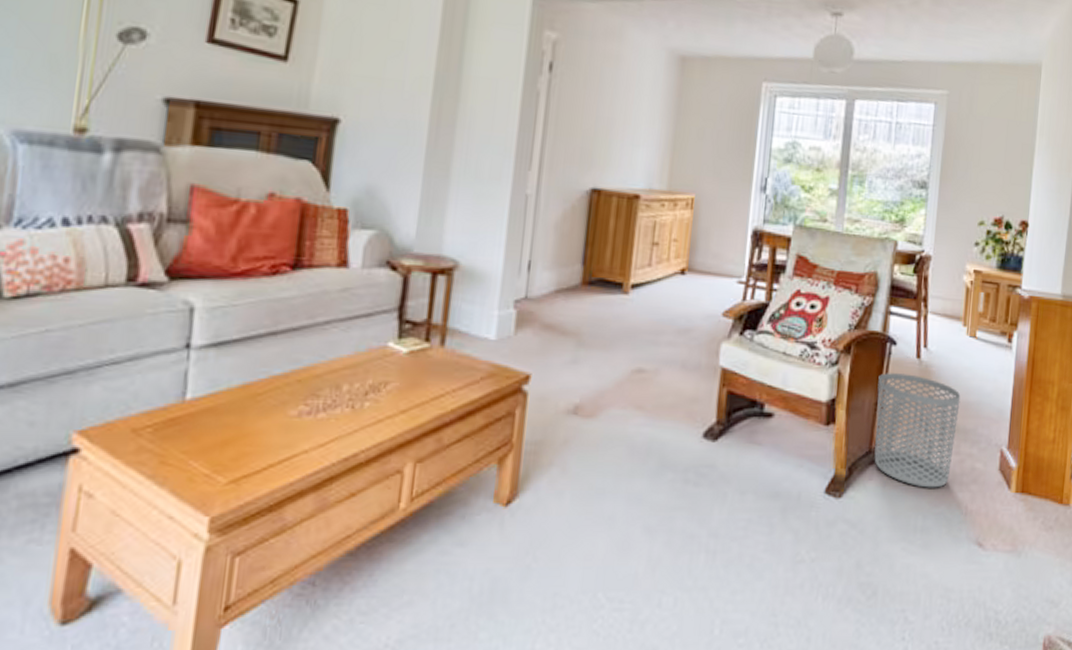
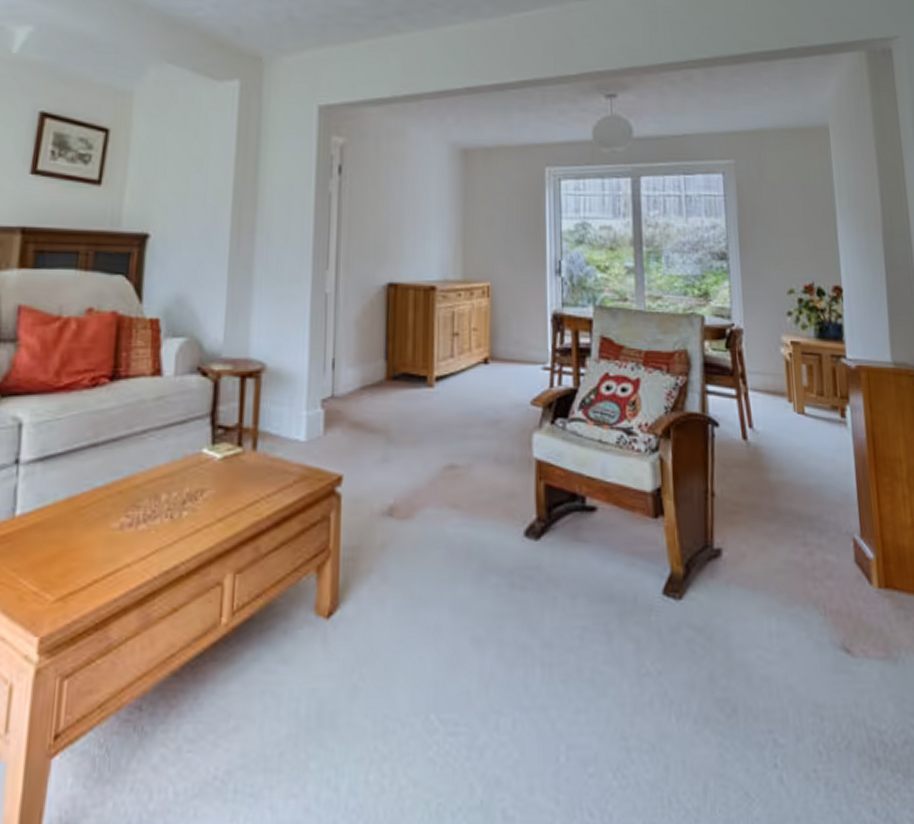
waste bin: present [874,373,961,488] -> none [704,457,800,585]

